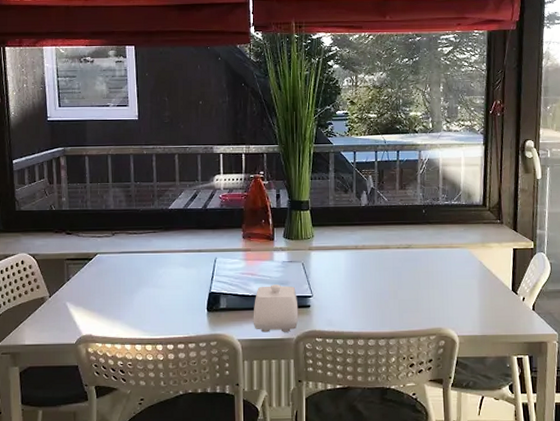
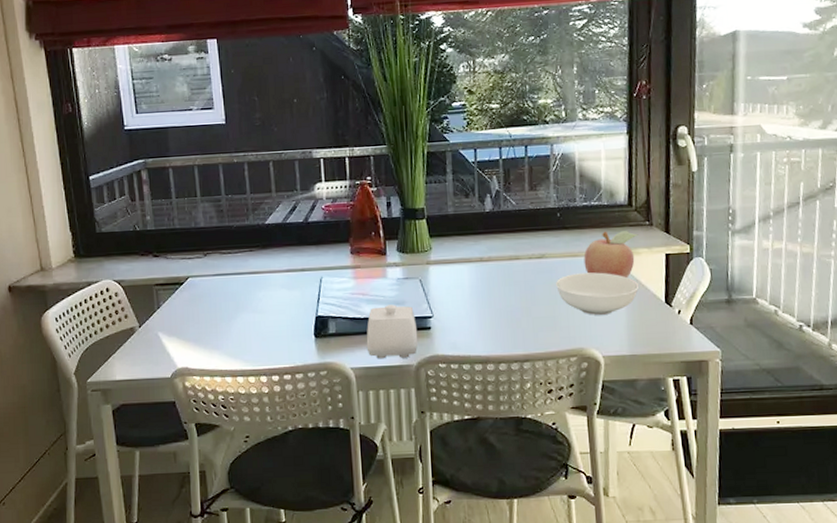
bowl: none [420,262,491,299] -> present [556,272,640,315]
fruit: none [444,227,491,269] -> present [583,231,638,279]

